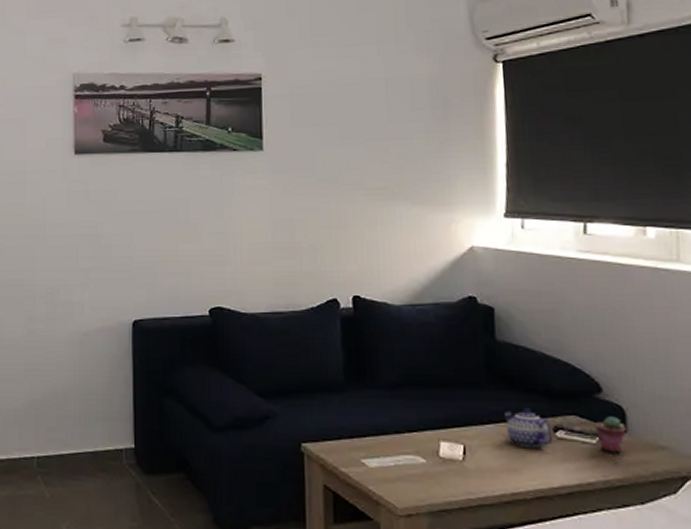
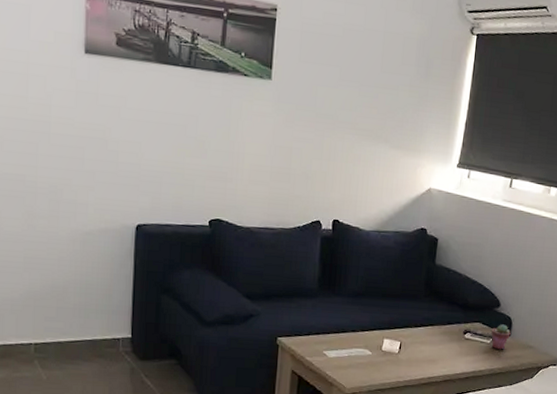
teapot: present [505,408,553,447] -> none [432,316,463,345]

